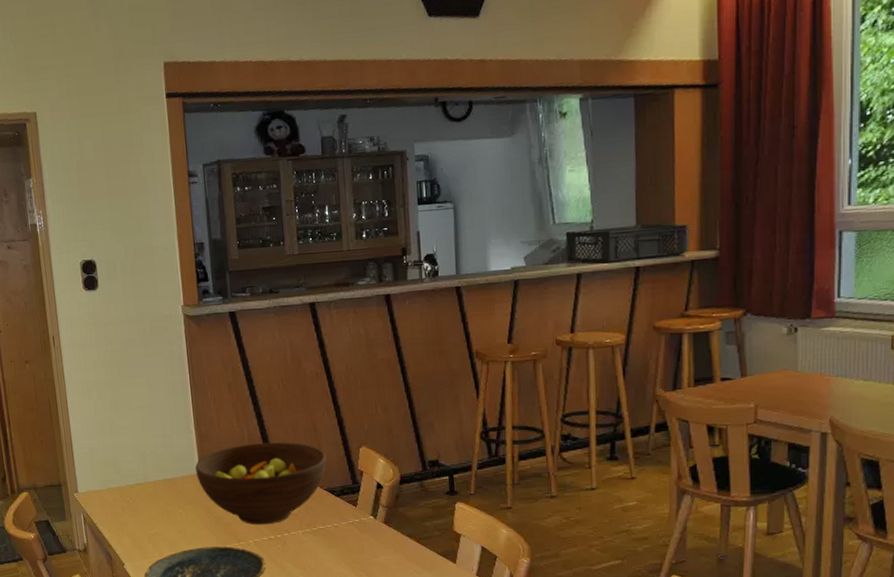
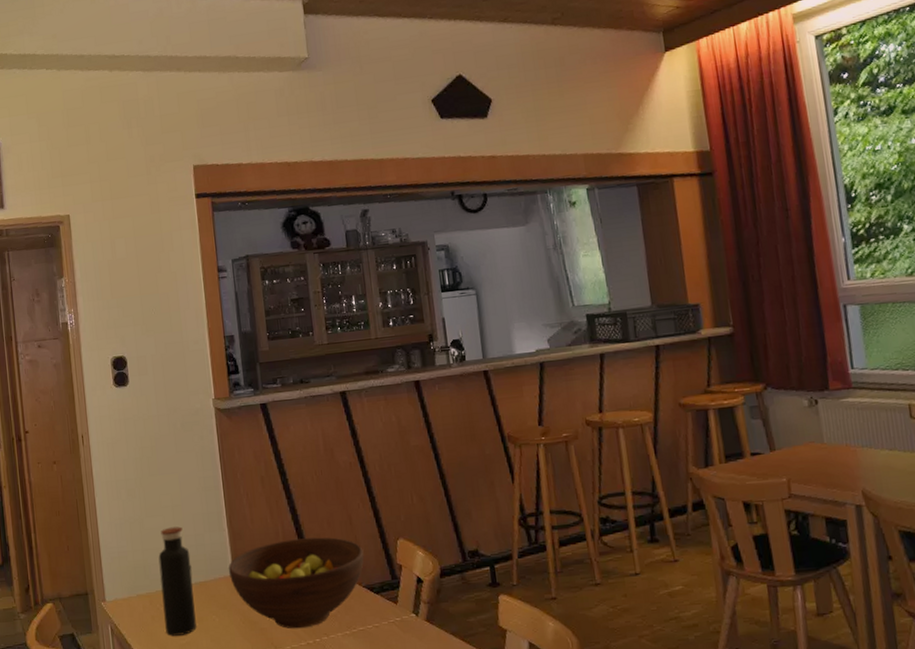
water bottle: none [128,427,164,527] -> present [158,526,197,636]

